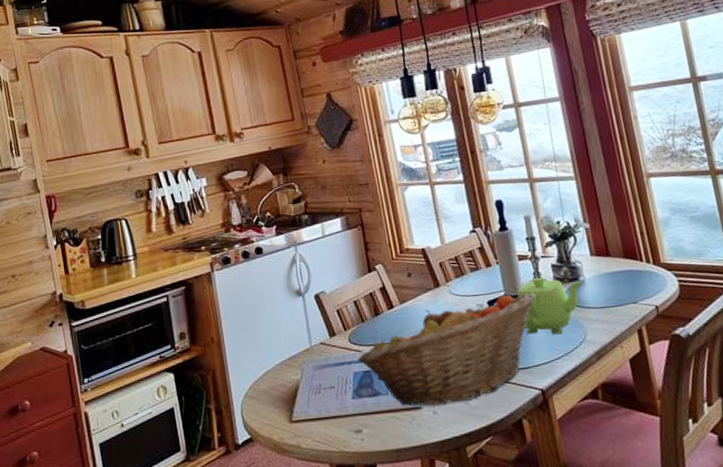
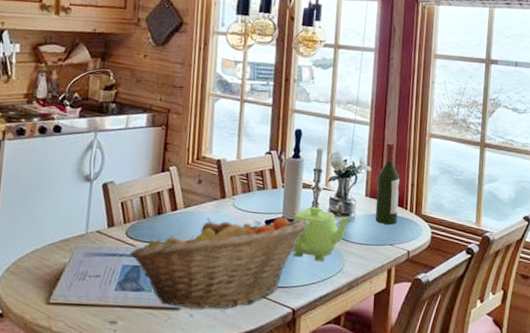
wine bottle: none [598,193,634,282] -> present [375,143,400,225]

